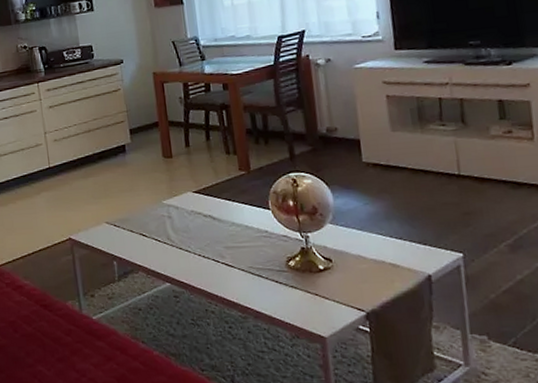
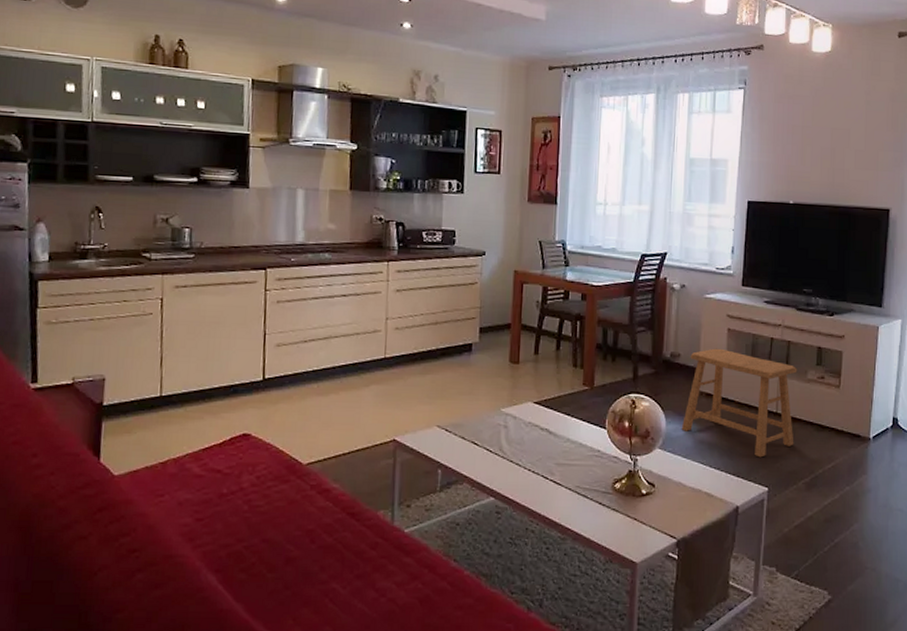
stool: none [348,116,487,223] -> present [681,348,798,458]

